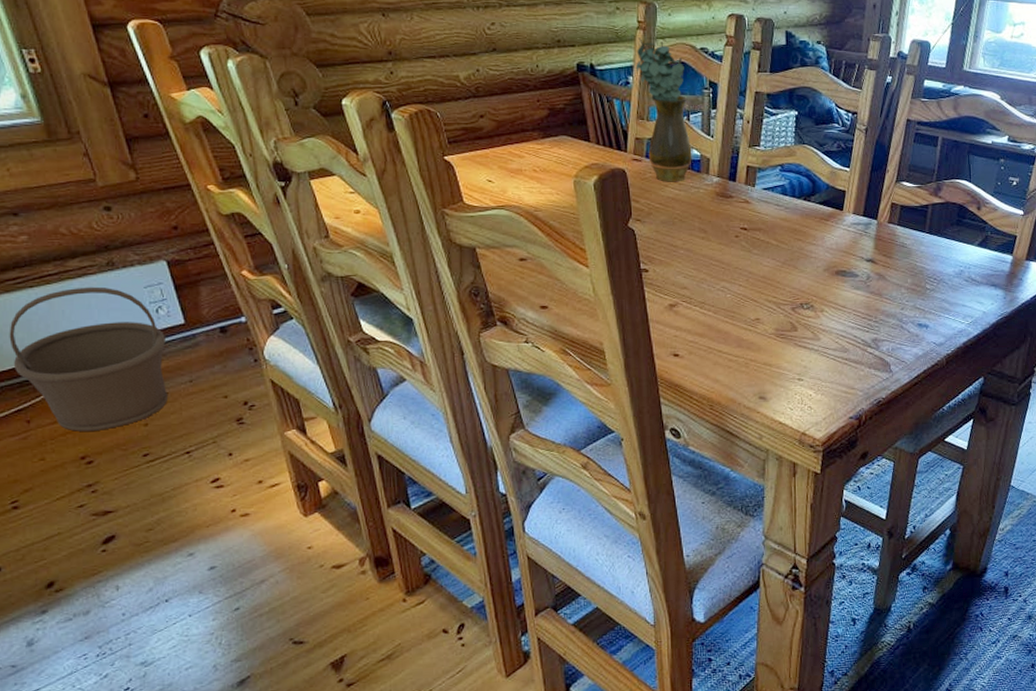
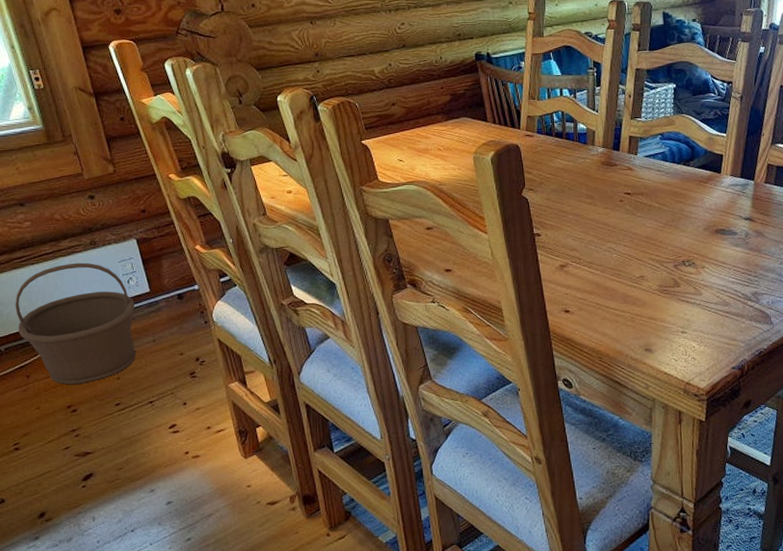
vase: present [635,37,692,182] -> none [527,27,579,154]

